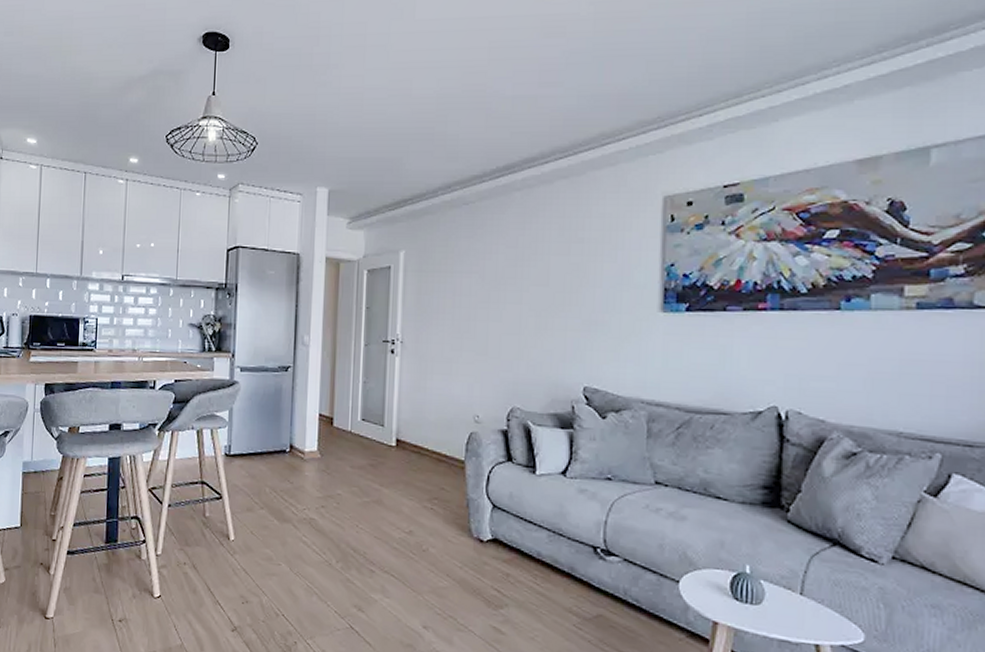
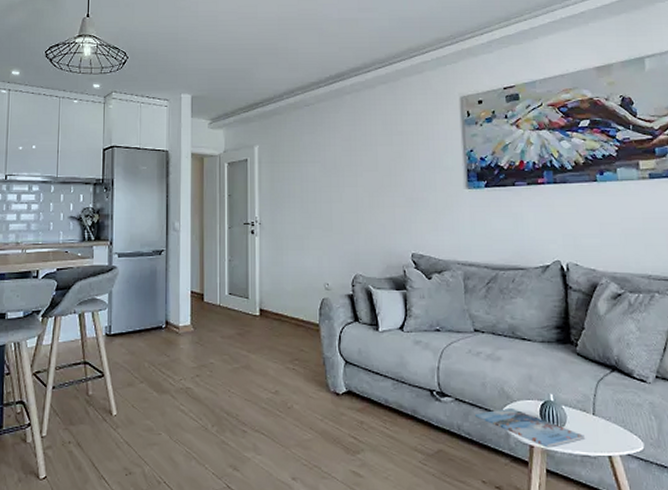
magazine: none [648,575,788,627] -> present [476,407,586,448]

